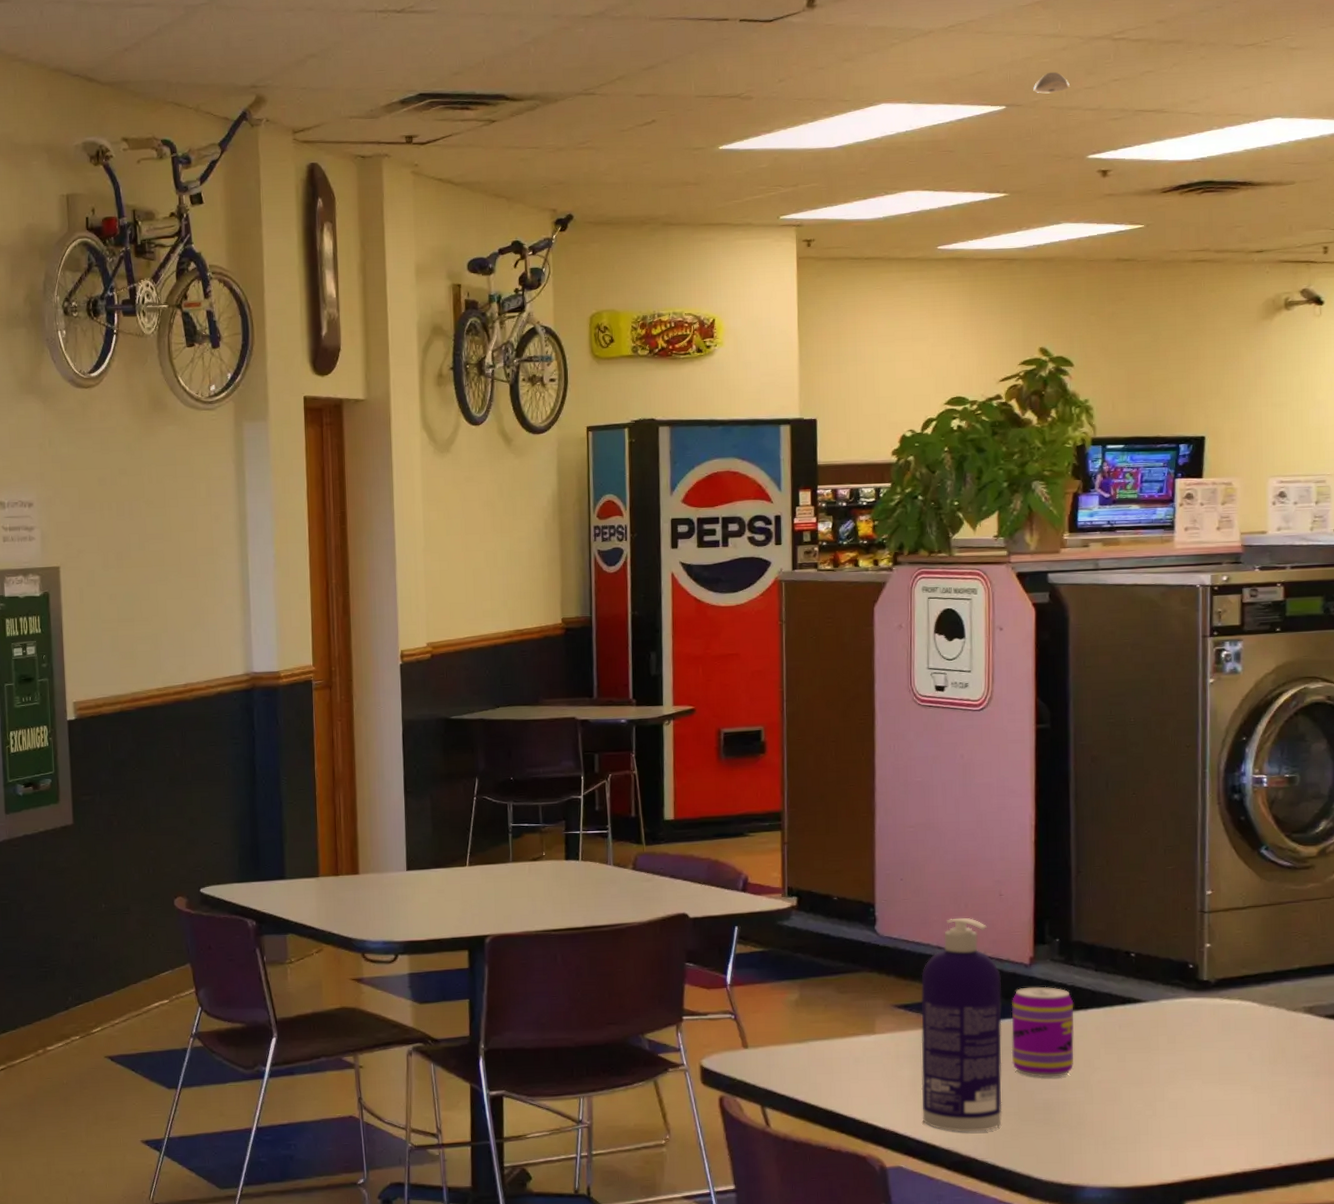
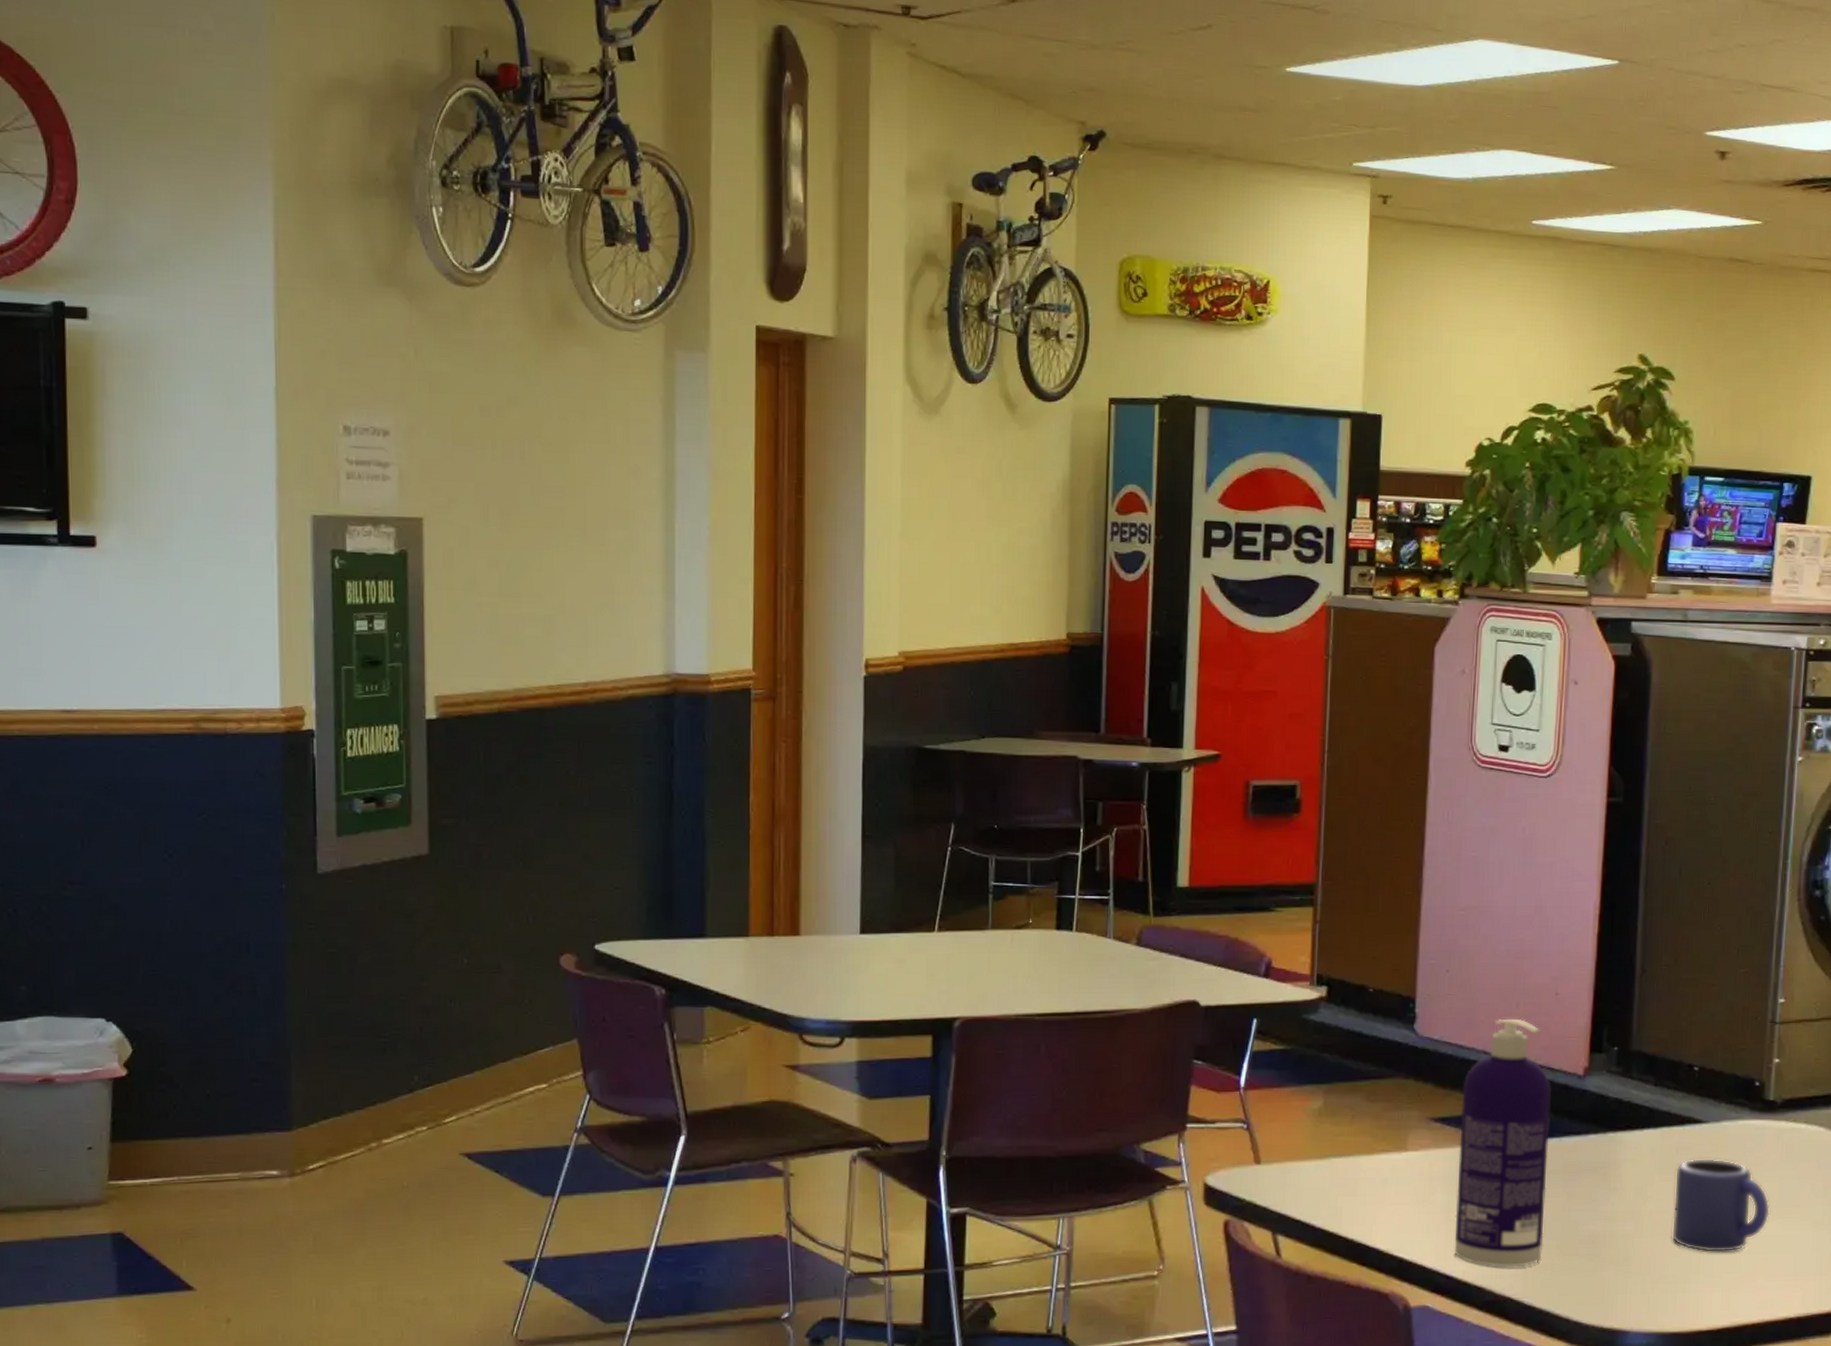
beverage can: present [1011,986,1074,1078] -> none [1557,1101,1629,1206]
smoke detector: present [1033,72,1070,94] -> none [1650,26,1691,52]
mug: none [1119,1032,1210,1116] -> present [1671,1158,1770,1253]

